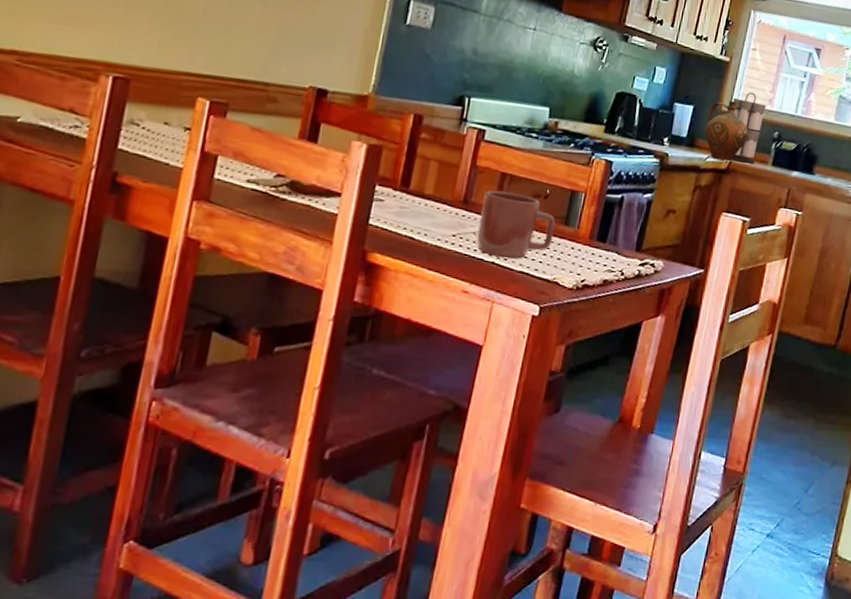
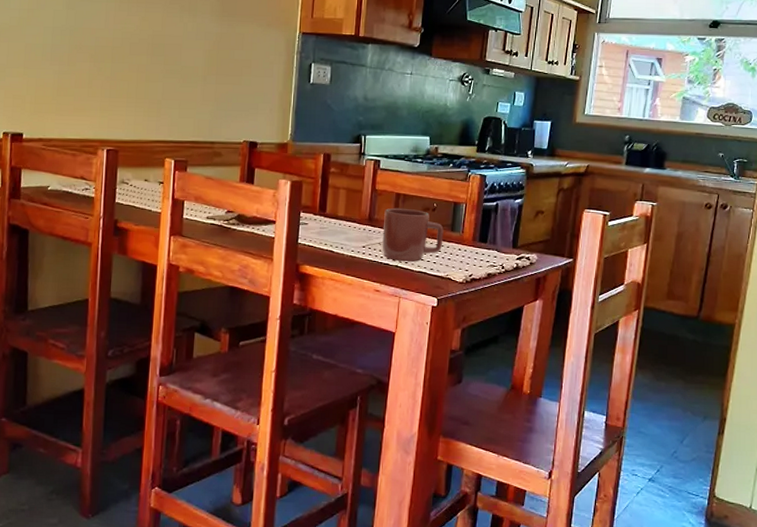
ceramic jug: present [704,100,749,162] -> none [563,113,602,166]
spice rack: present [732,92,767,164] -> none [585,104,616,165]

